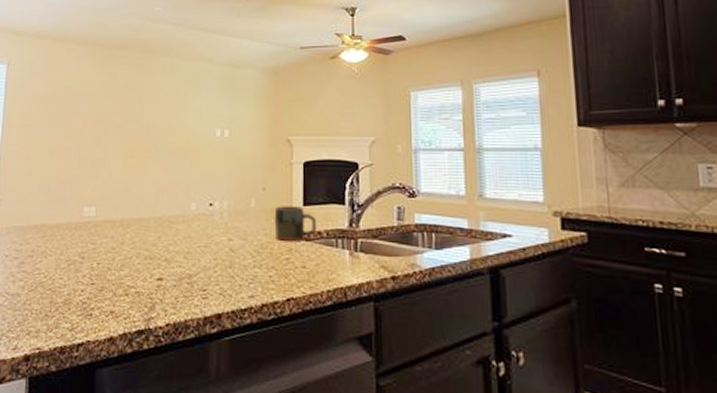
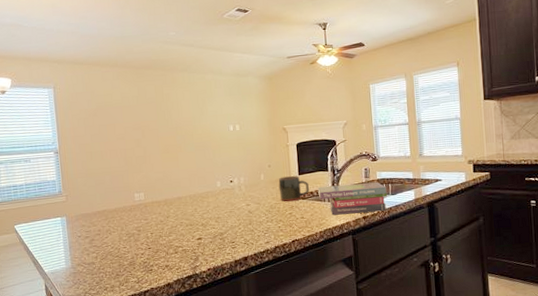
books: none [328,225,428,272] -> present [317,182,387,215]

